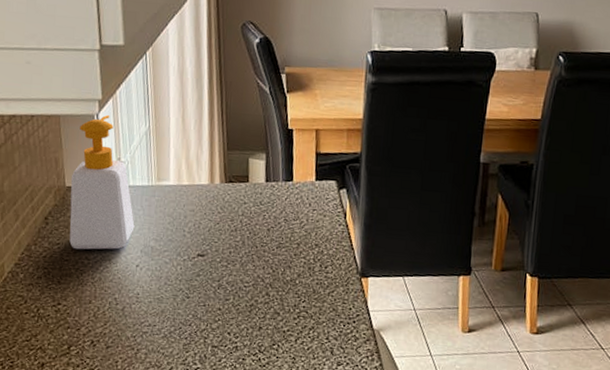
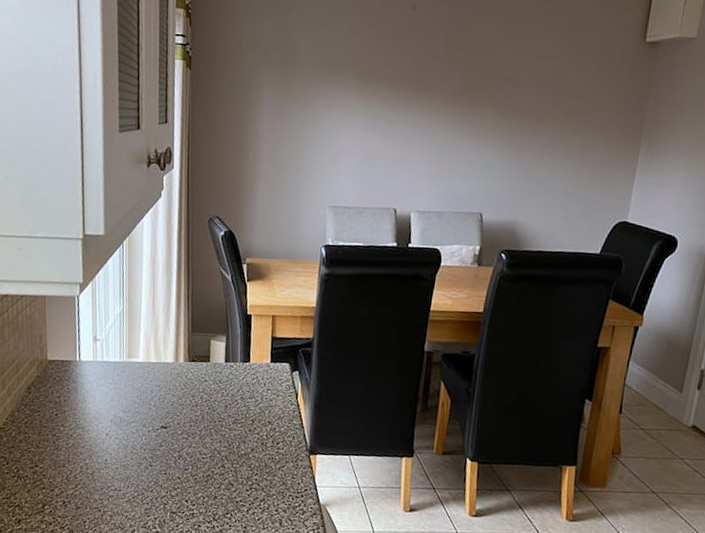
soap bottle: present [69,114,135,250] -> none [48,296,107,419]

